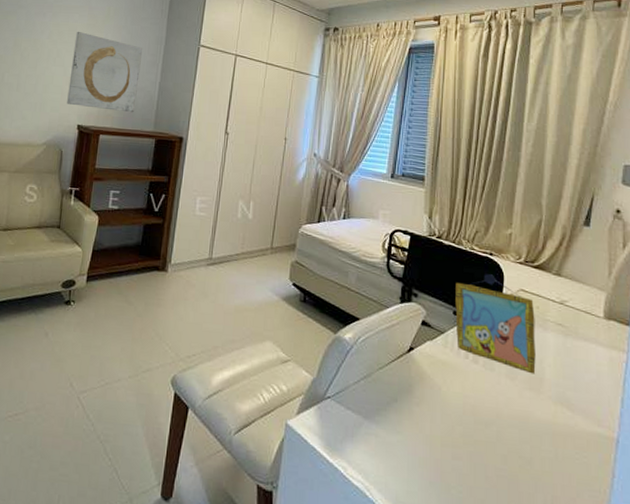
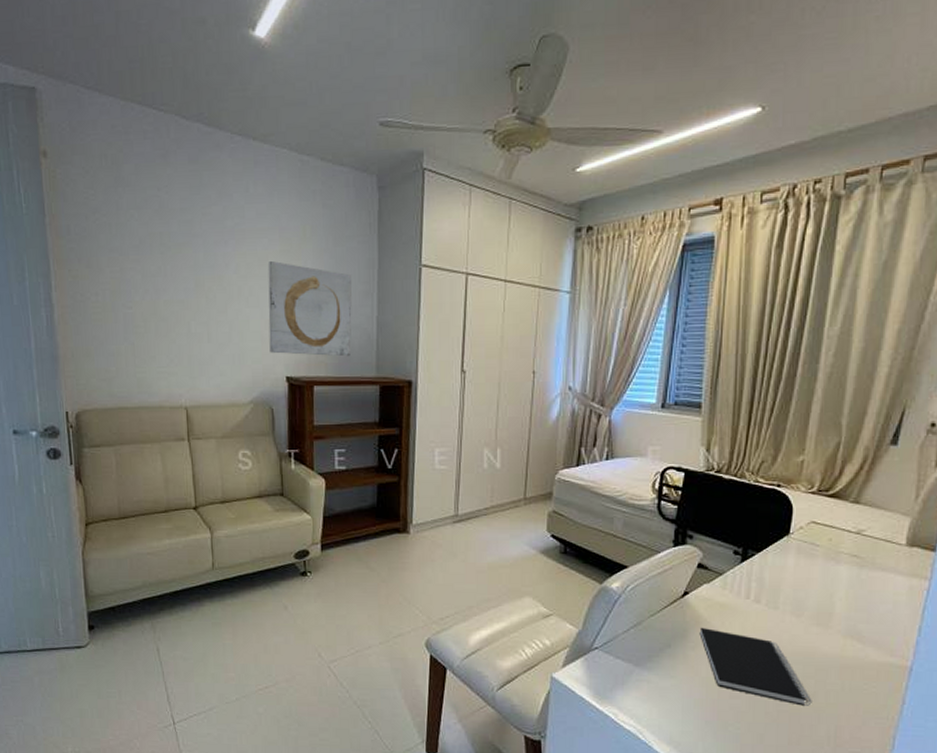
notebook: none [423,383,529,473] -> present [699,627,812,706]
picture frame: present [455,274,536,374] -> none [736,508,827,609]

